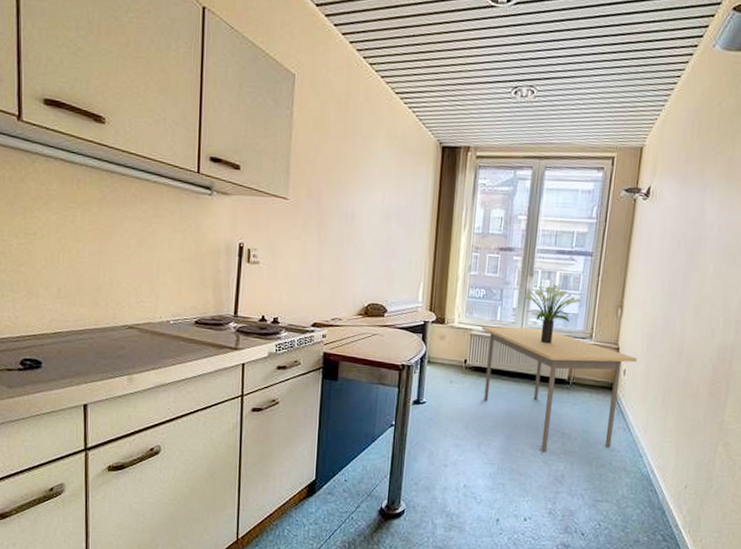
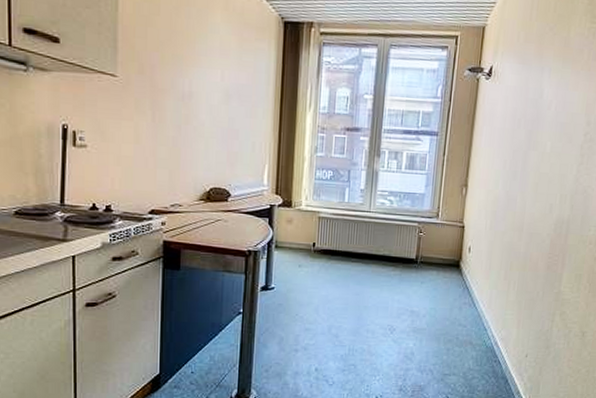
dining table: present [482,326,638,452] -> none [330,208,482,331]
potted plant: present [524,284,581,344] -> none [372,164,428,224]

